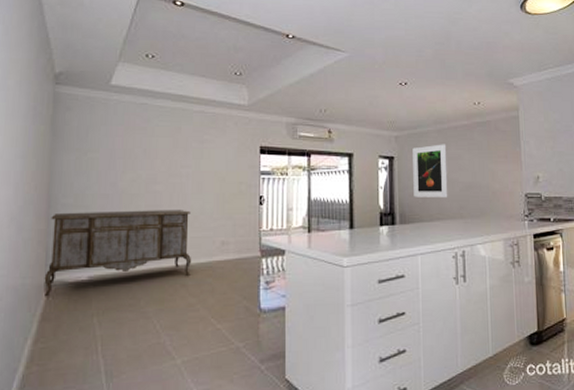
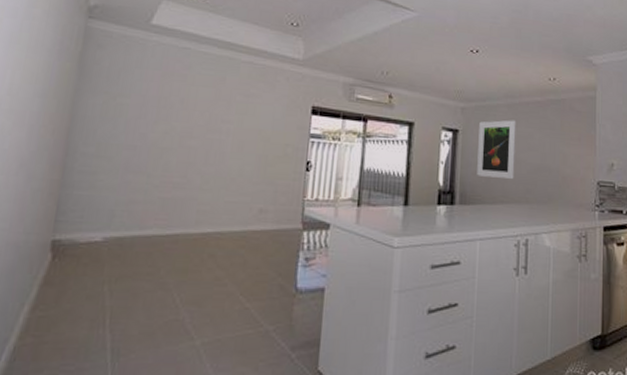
sideboard: present [44,209,191,297] -> none [50,162,228,258]

